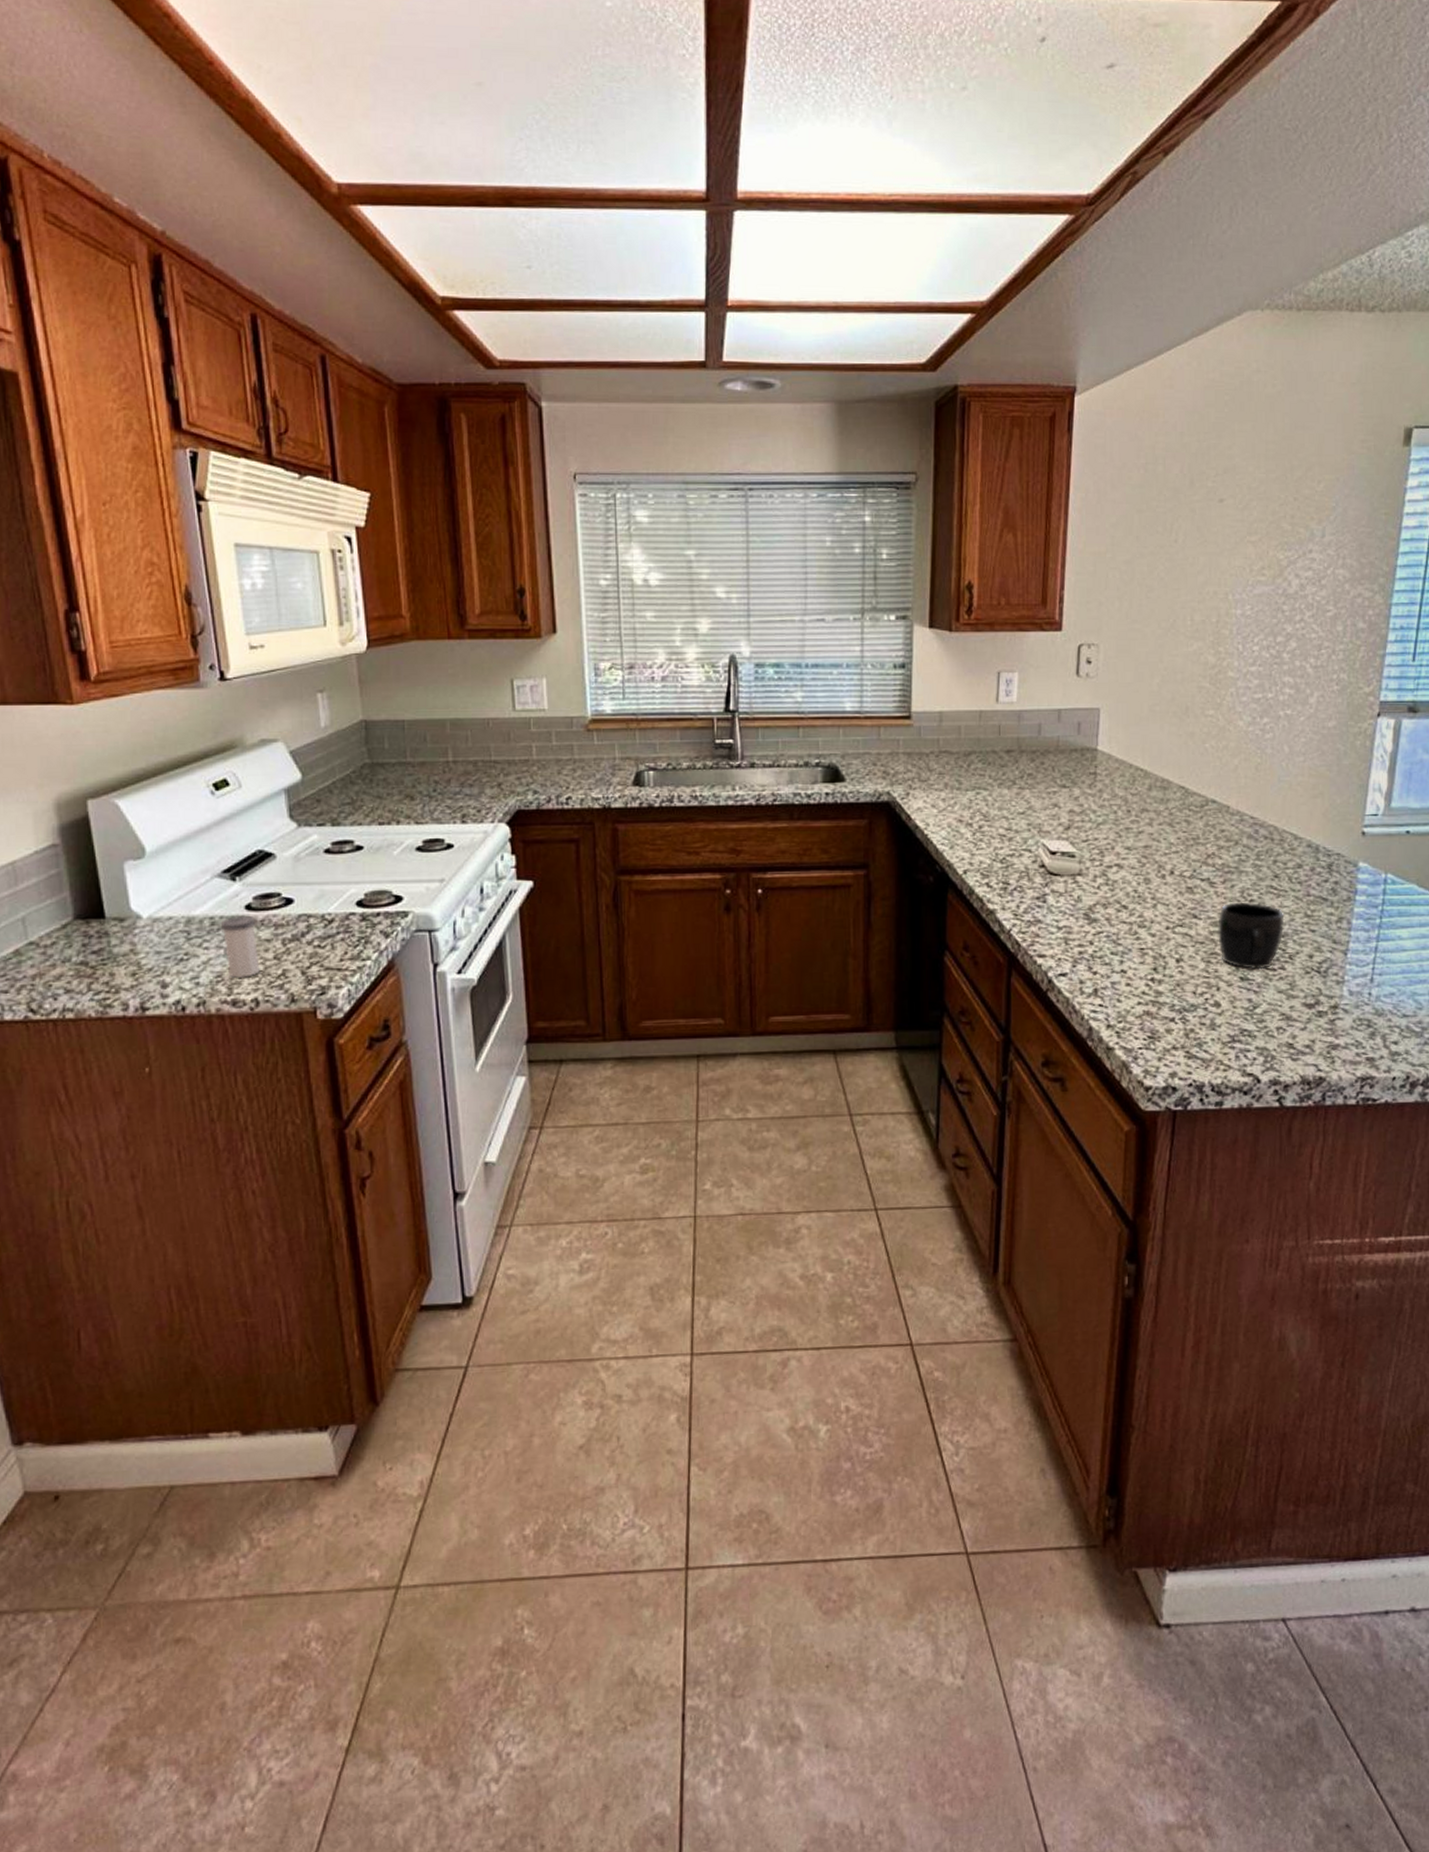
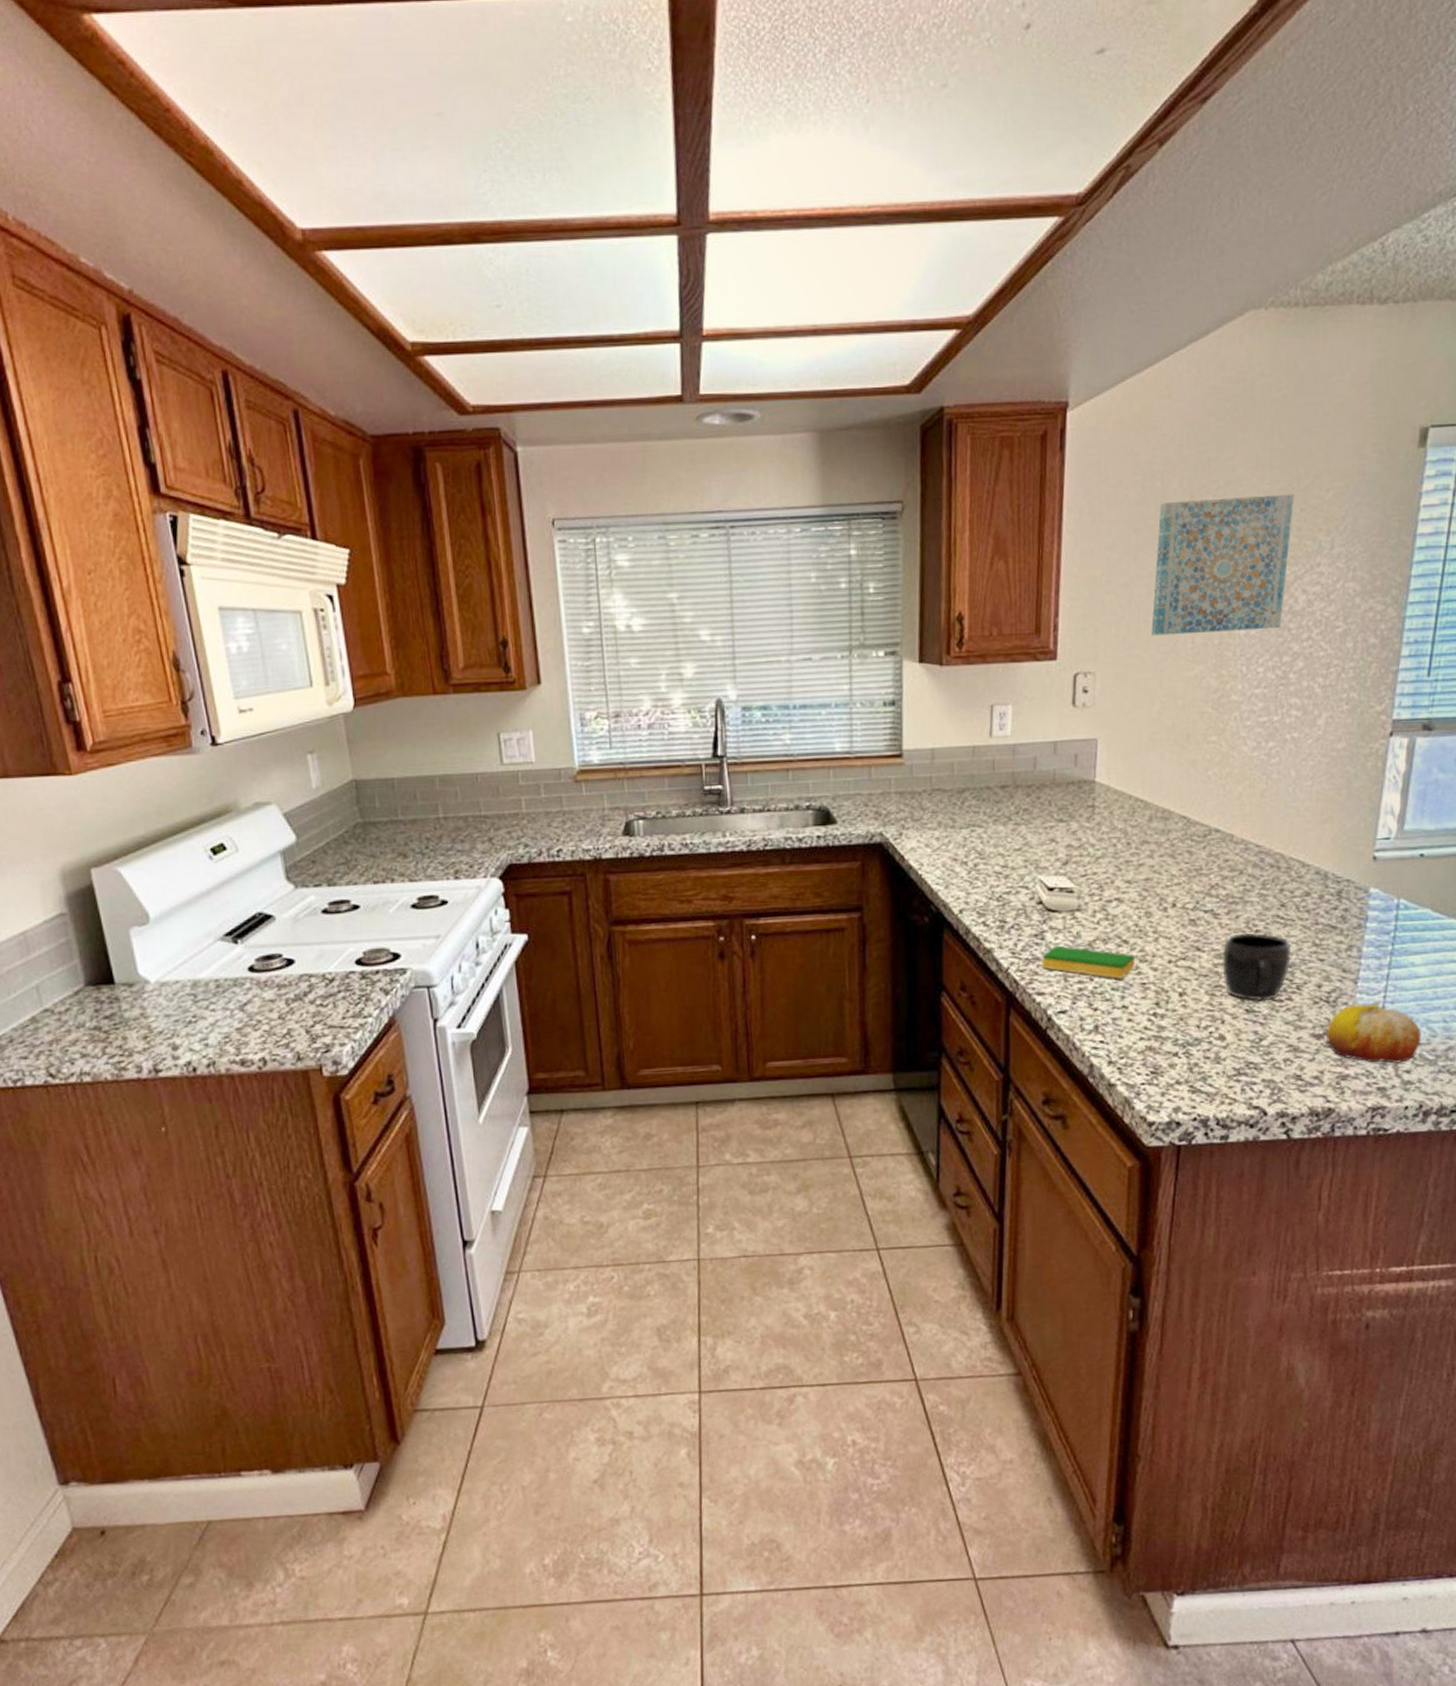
salt shaker: present [220,915,260,978] -> none [225,977,266,1038]
dish sponge: none [1043,908,1134,944] -> present [1042,945,1135,979]
wall art: none [1153,483,1288,612] -> present [1151,494,1295,636]
fruit: none [1318,975,1408,1034] -> present [1327,1003,1422,1063]

